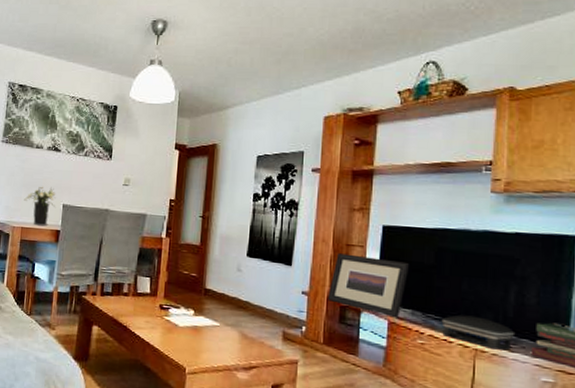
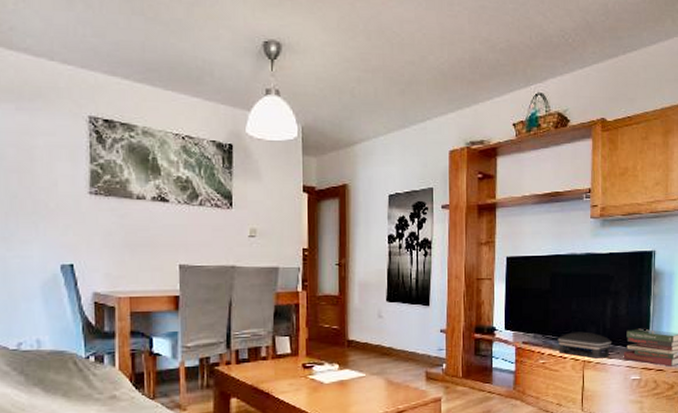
flower arrangement: present [24,186,56,226] -> none [129,245,170,293]
picture frame: present [328,253,410,318] -> none [464,288,531,343]

